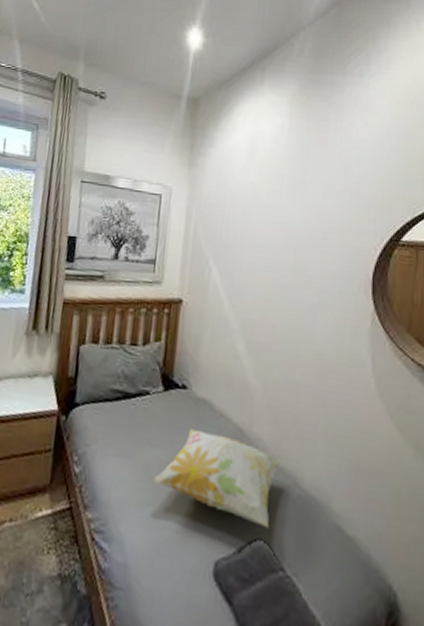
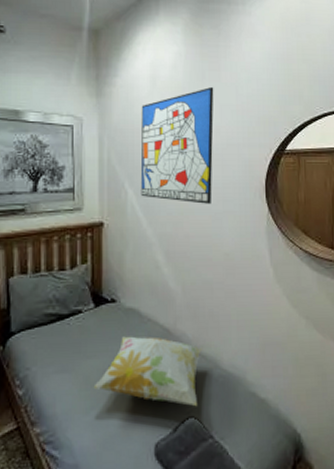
wall art: none [225,163,319,293] -> present [140,86,214,204]

